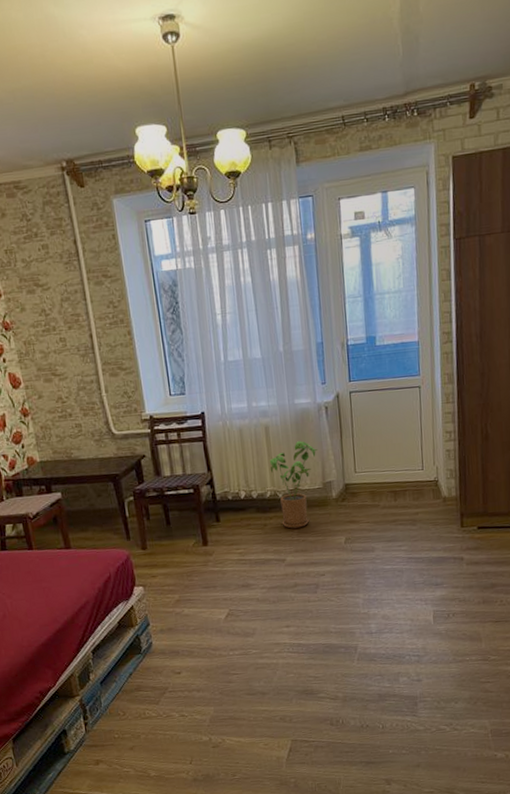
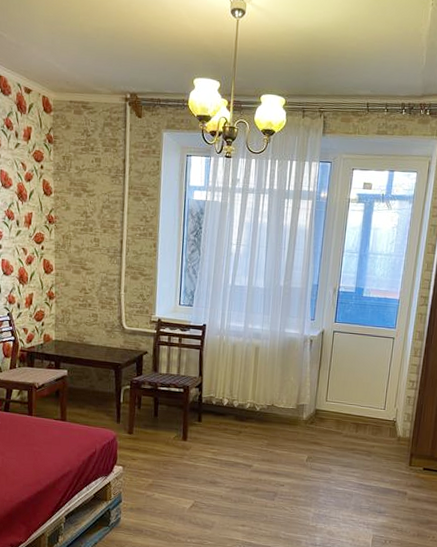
house plant: present [269,441,318,529] -> none [253,365,298,440]

